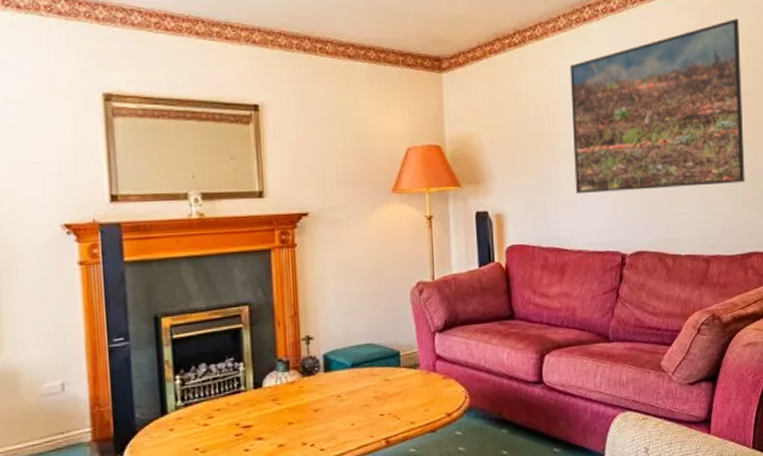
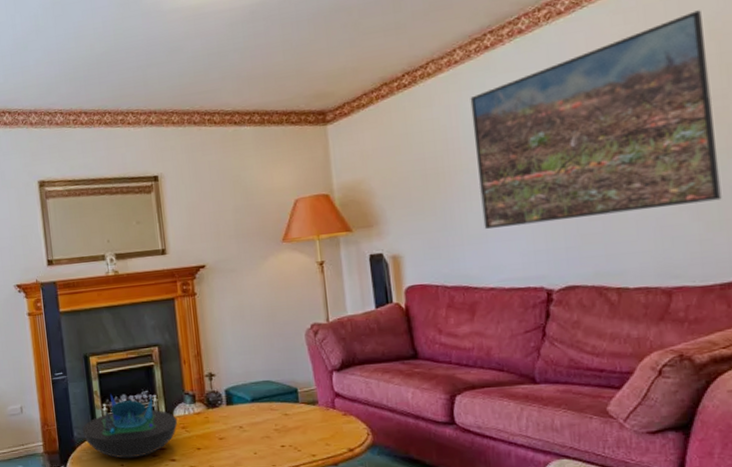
decorative bowl: none [147,362,268,442] -> present [82,393,178,459]

